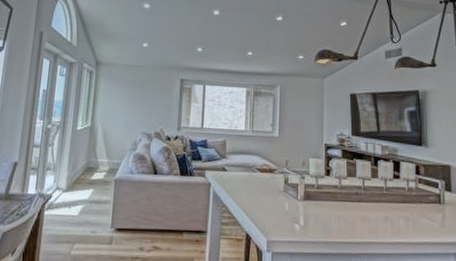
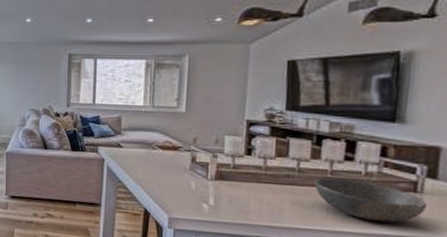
bowl: none [376,193,449,231] -> present [314,177,428,223]

